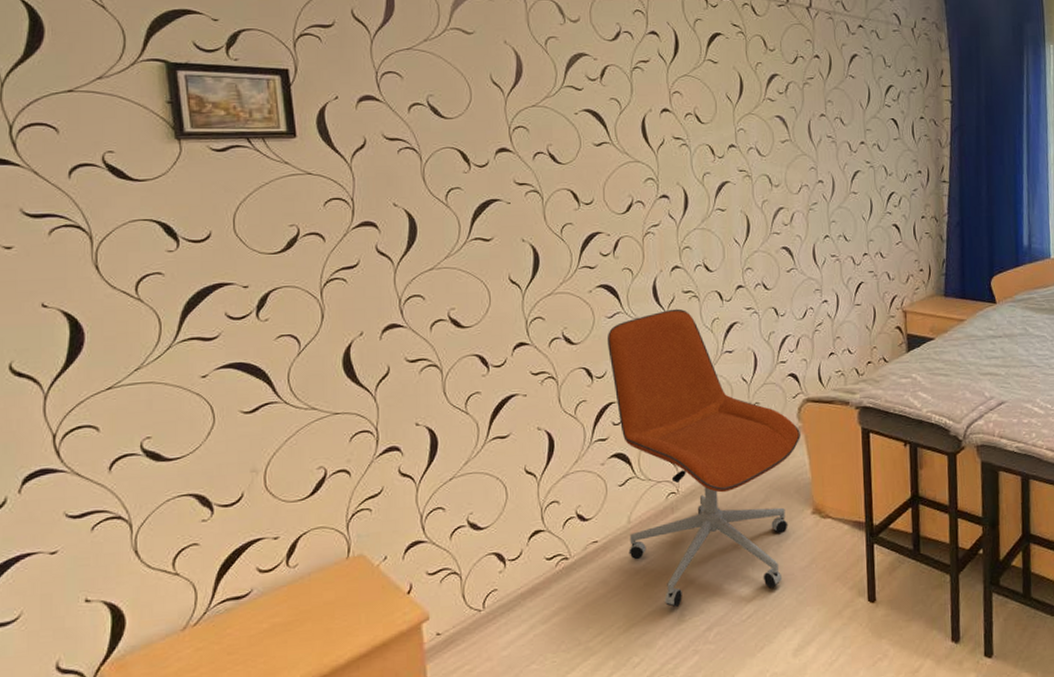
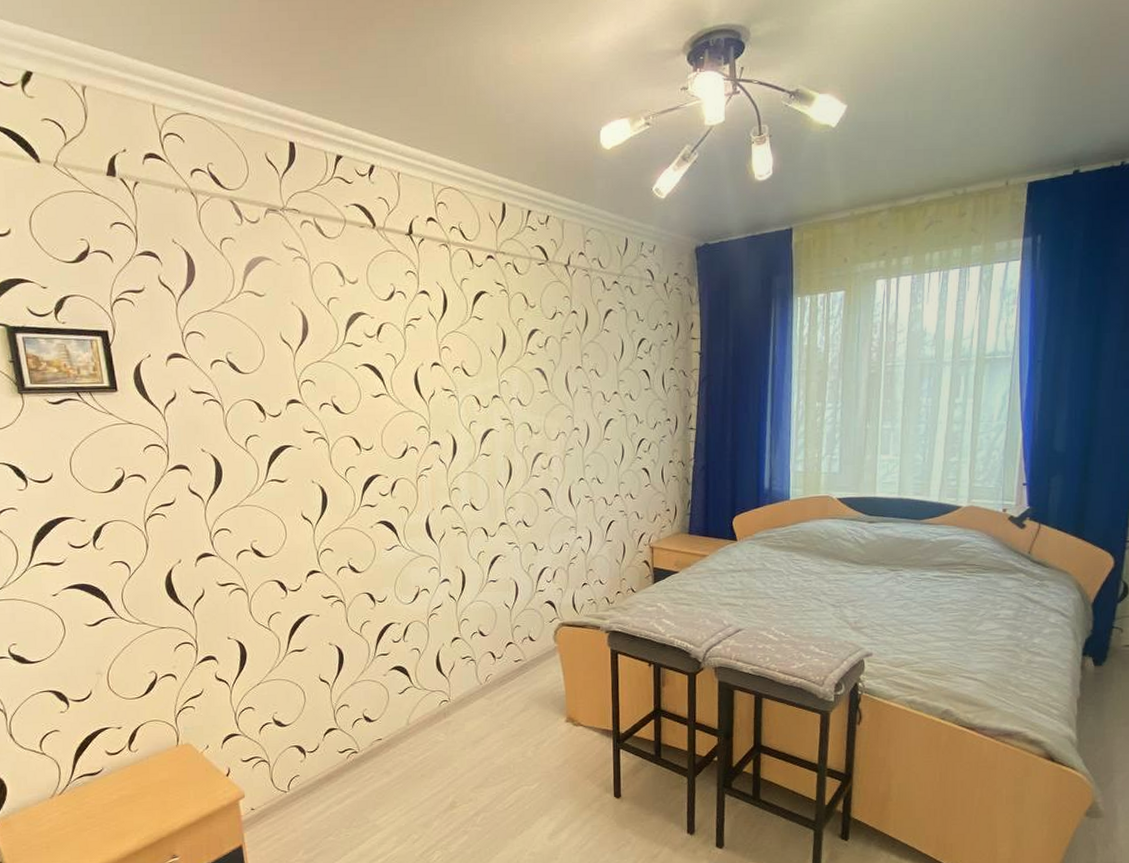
office chair: present [607,308,800,607] -> none [386,542,556,795]

